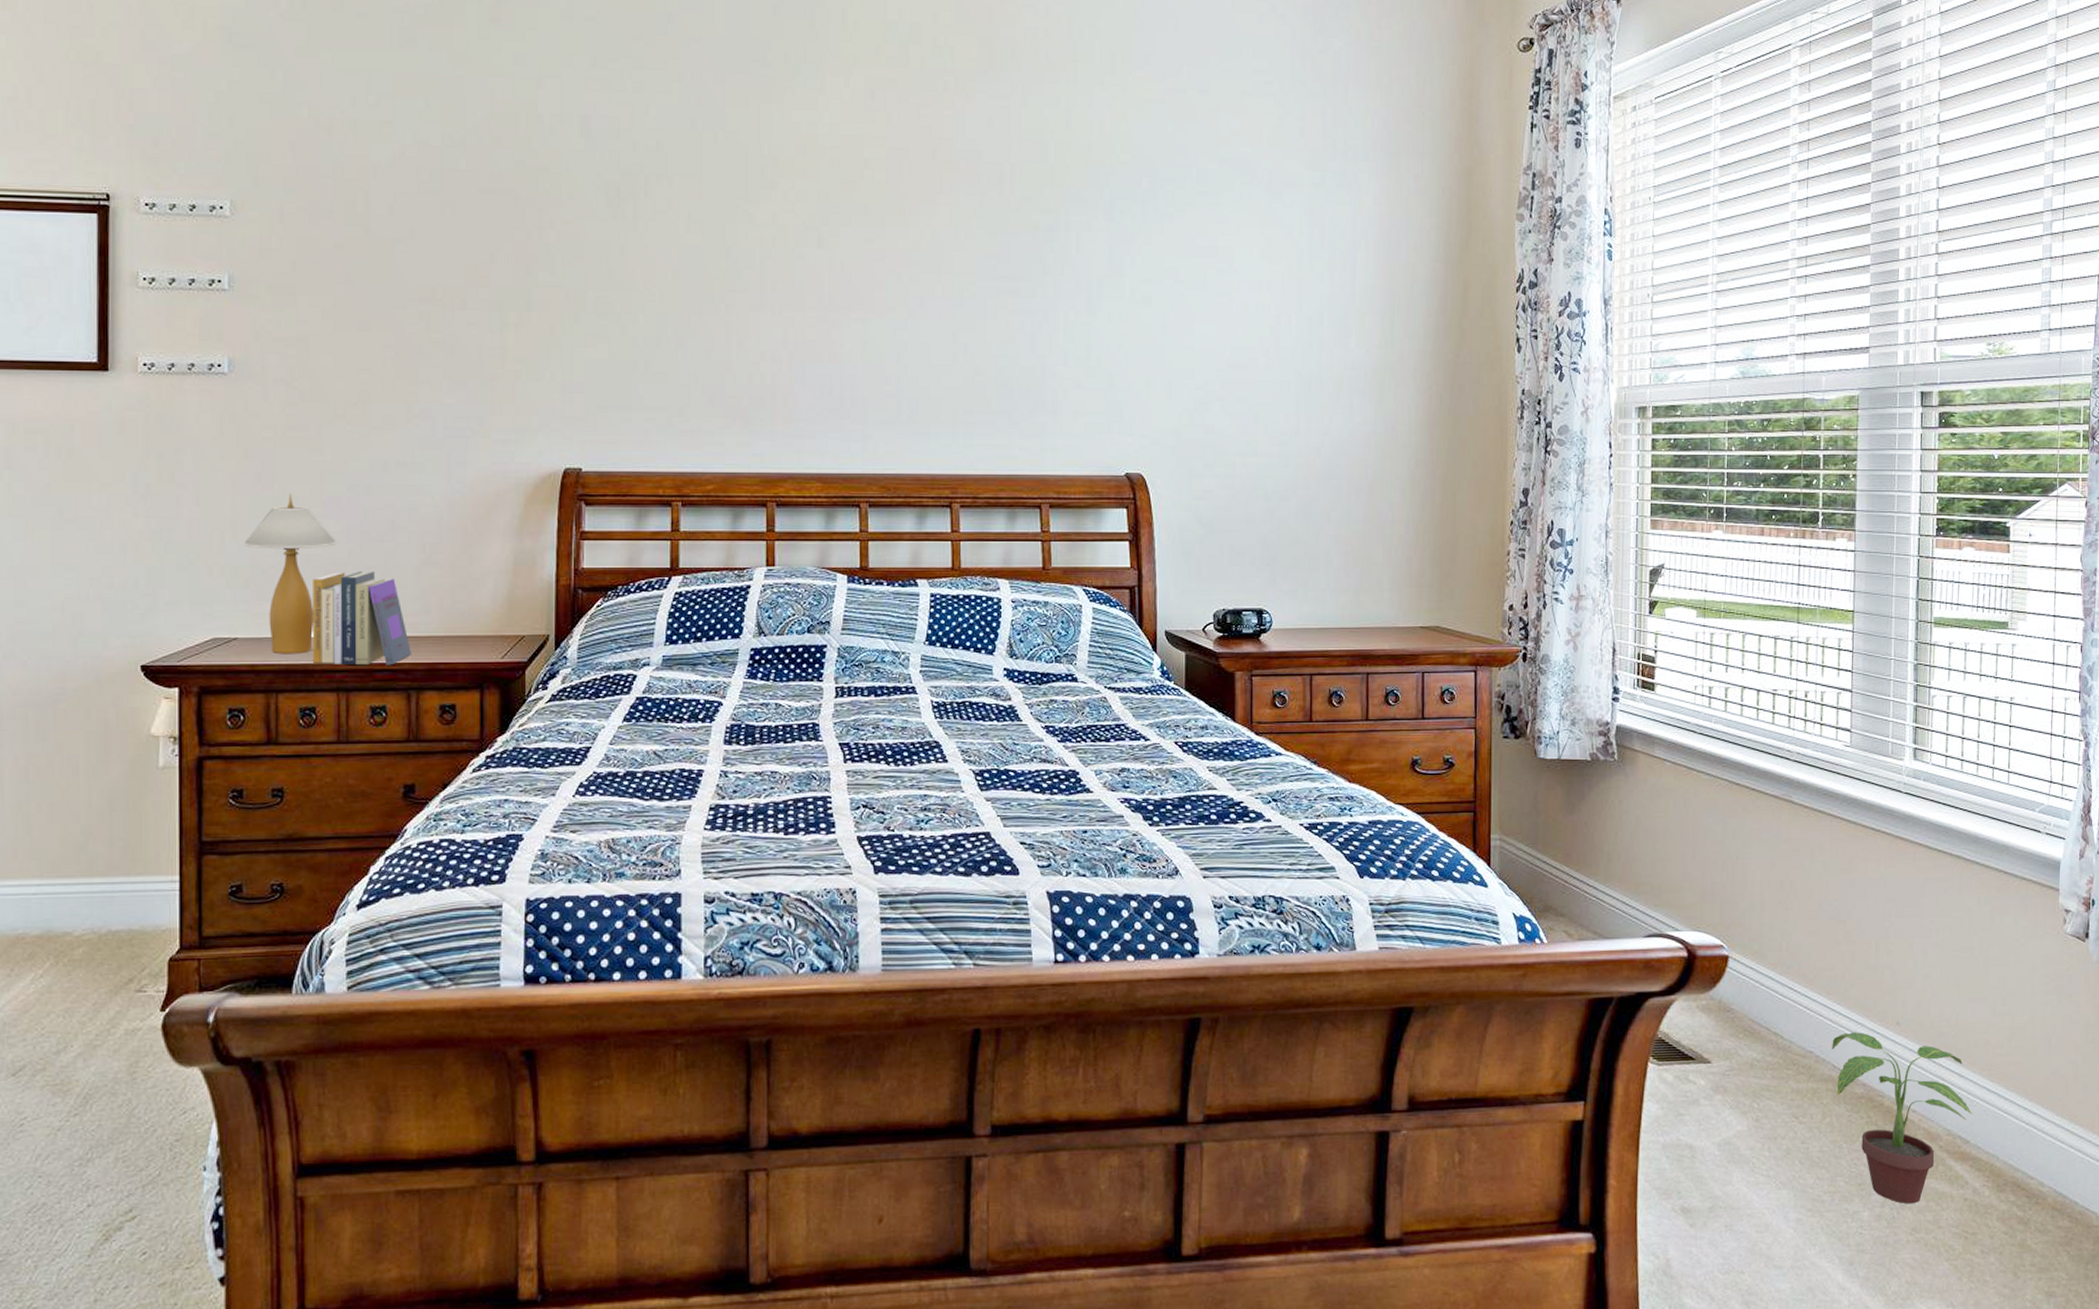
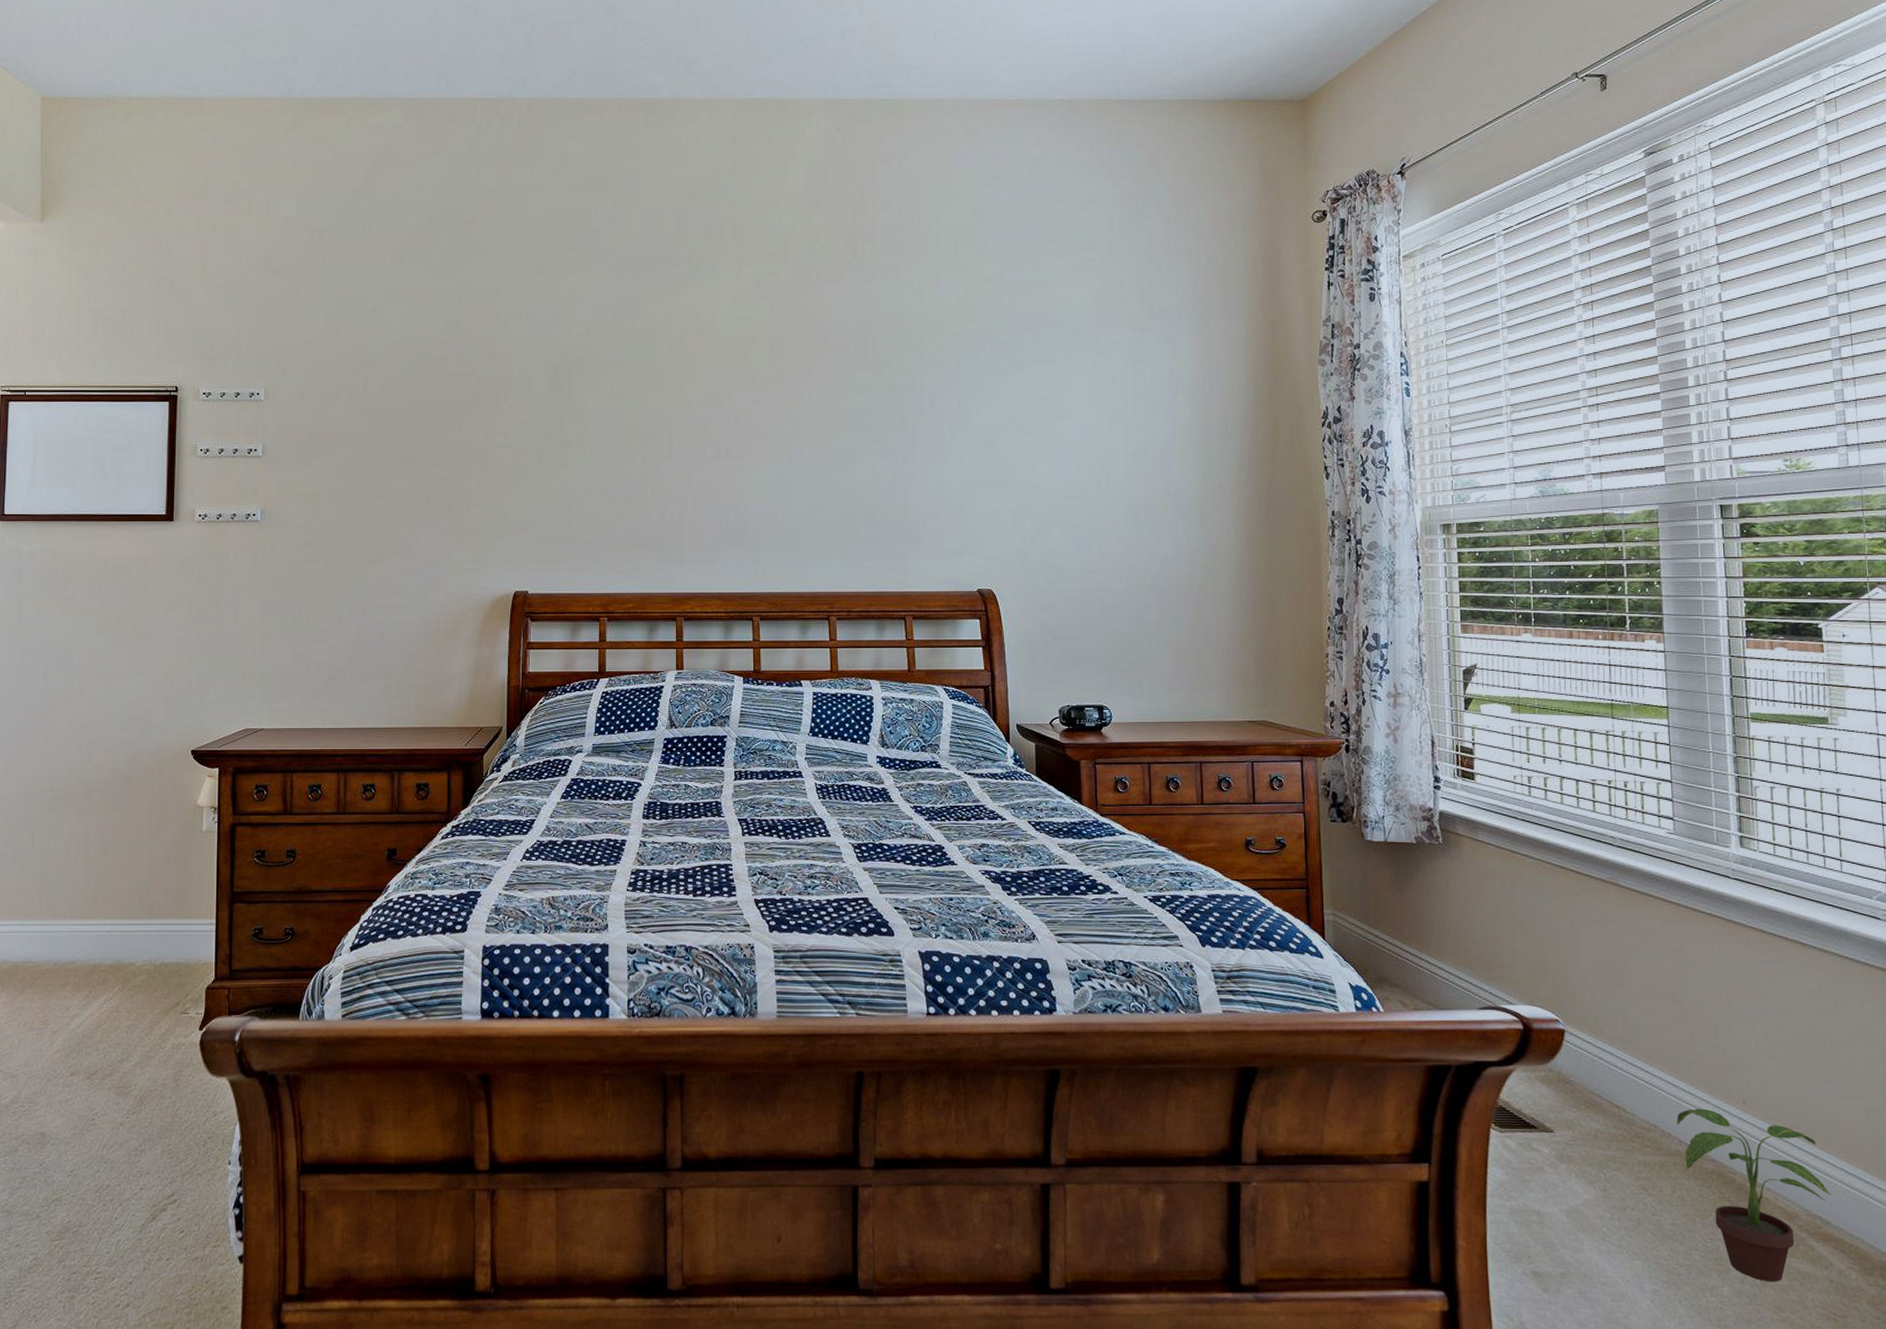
table lamp: present [242,493,338,655] -> none [268,613,340,742]
books: present [313,572,411,666] -> none [320,676,395,751]

